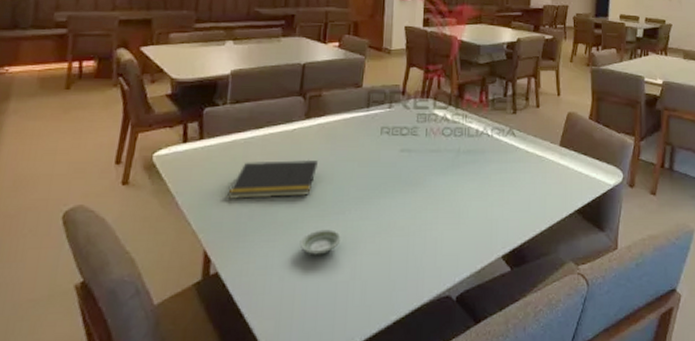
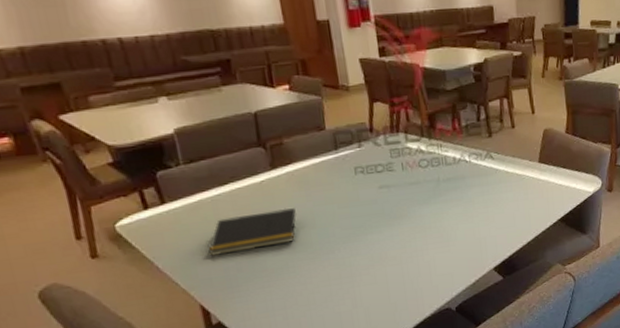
saucer: present [299,229,341,255] -> none [295,268,336,293]

